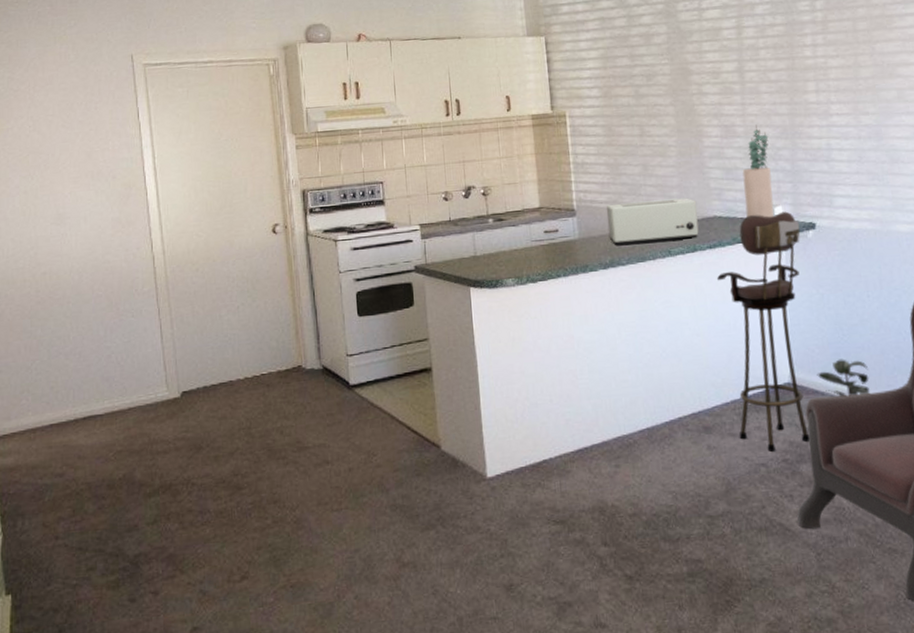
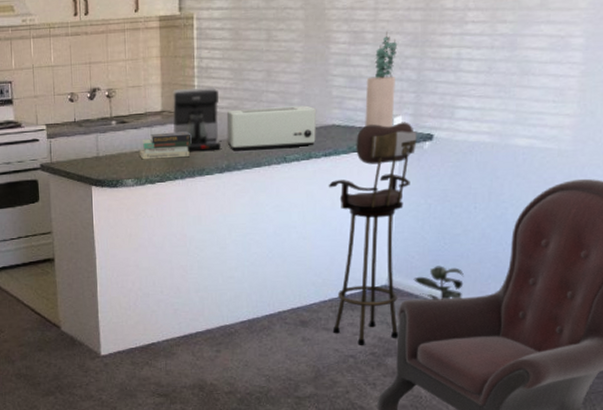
books: none [519,227,572,258] -> present [140,131,191,160]
coffee maker: none [549,183,603,248] -> present [173,88,221,151]

